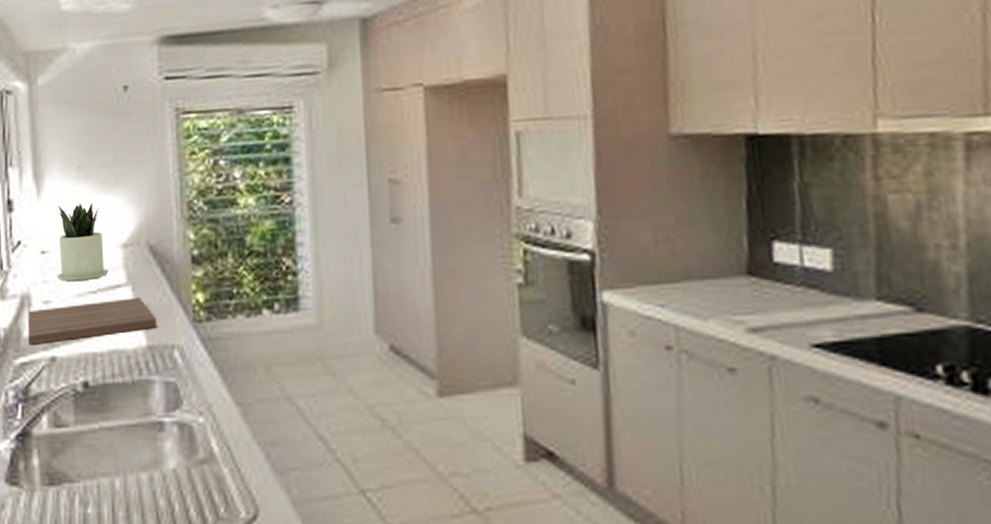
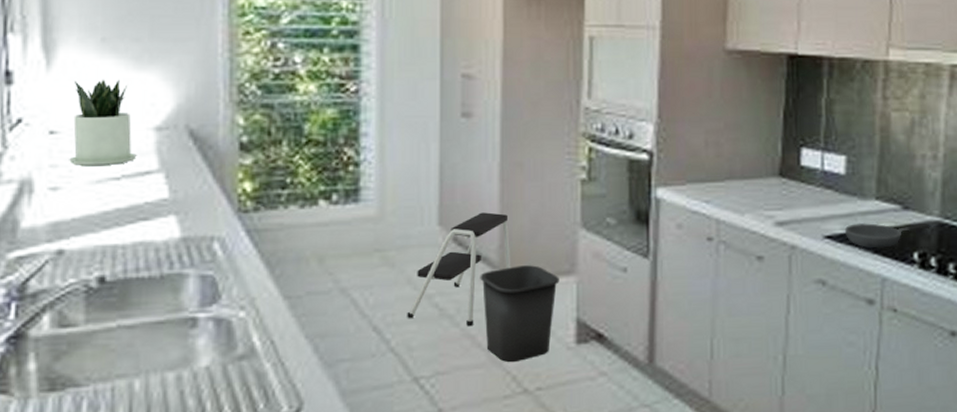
cutting board: present [29,296,157,345] -> none [28,184,194,236]
step stool: none [350,320,451,439] -> present [407,212,511,327]
waste bin: none [419,375,502,478] -> present [480,265,559,362]
frying pan: none [838,329,956,361] -> present [844,223,930,249]

